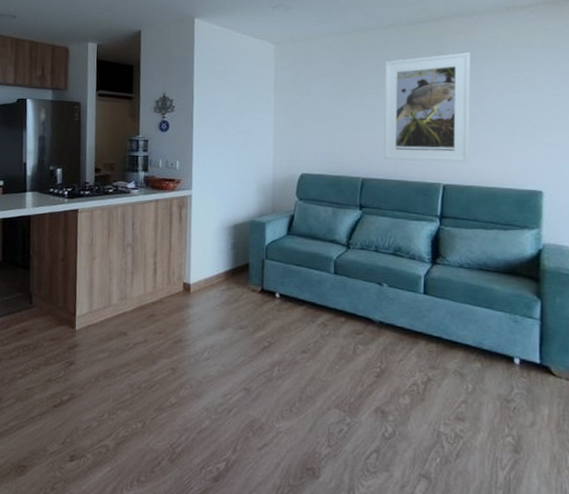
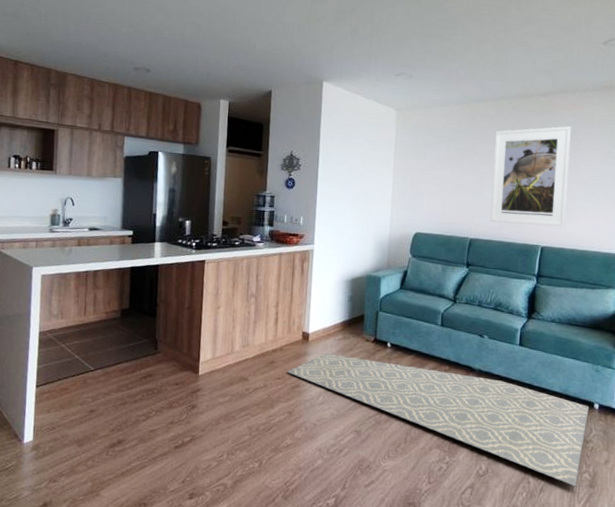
rug: none [168,305,508,451] -> present [287,353,589,486]

